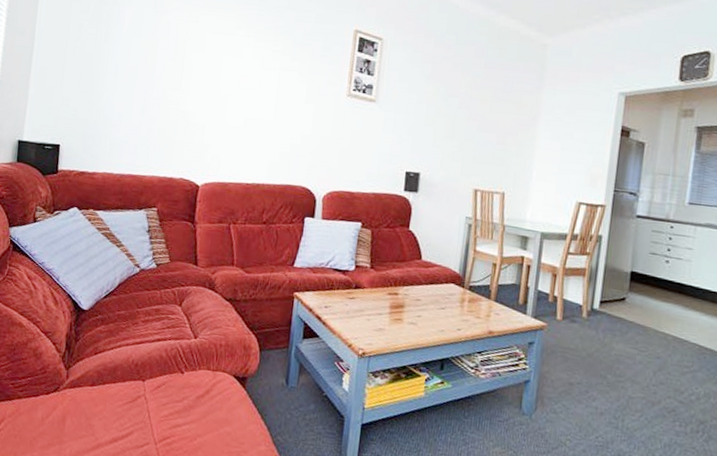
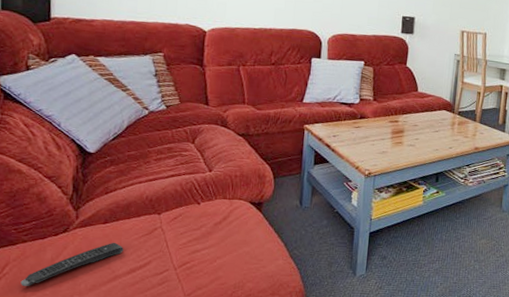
remote control: none [13,407,108,446] -> present [20,242,124,287]

